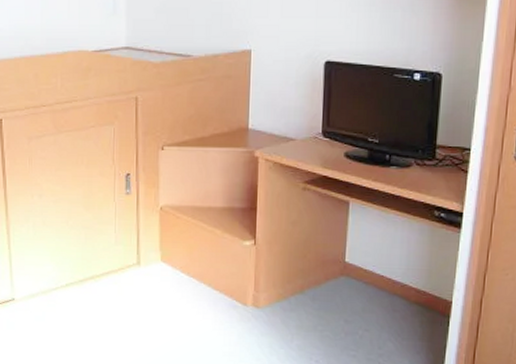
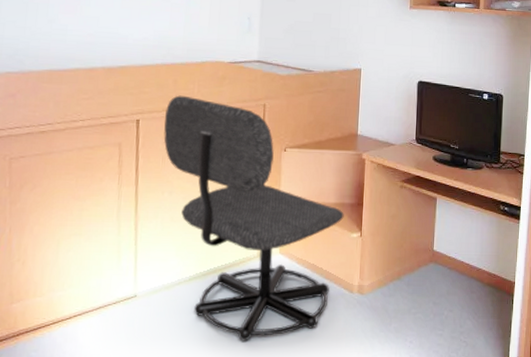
office chair: none [29,91,234,350] -> present [164,95,344,341]

